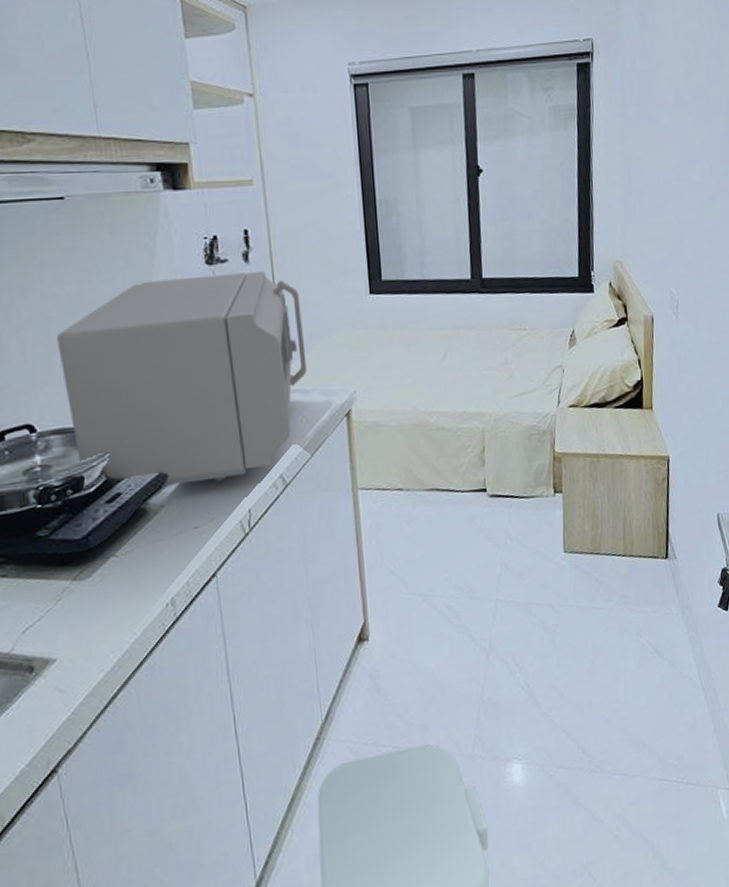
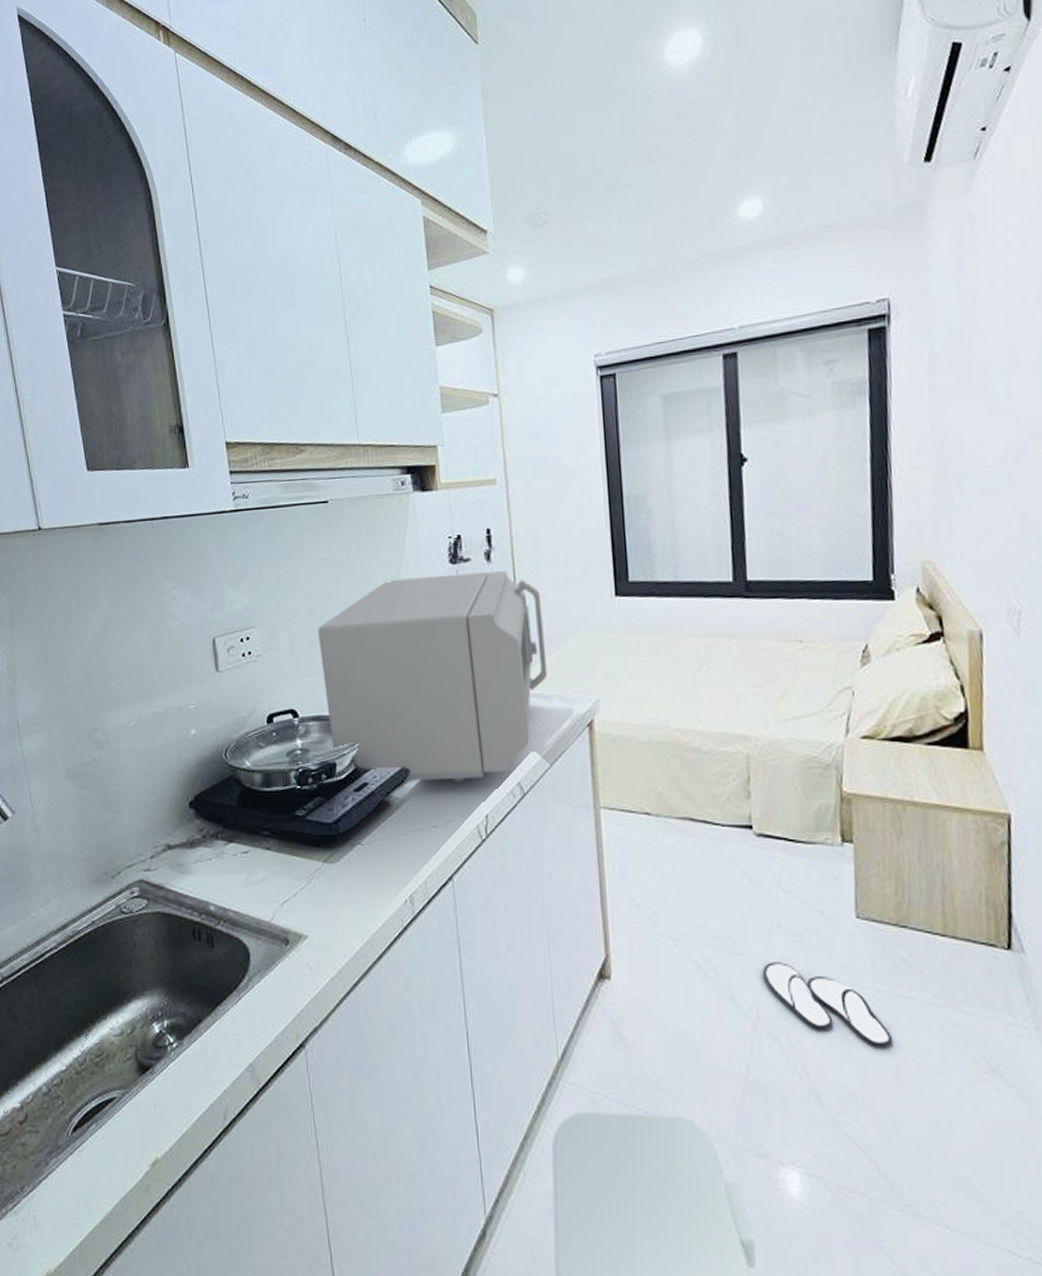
slippers: none [494,598,589,652] -> present [762,962,894,1049]

